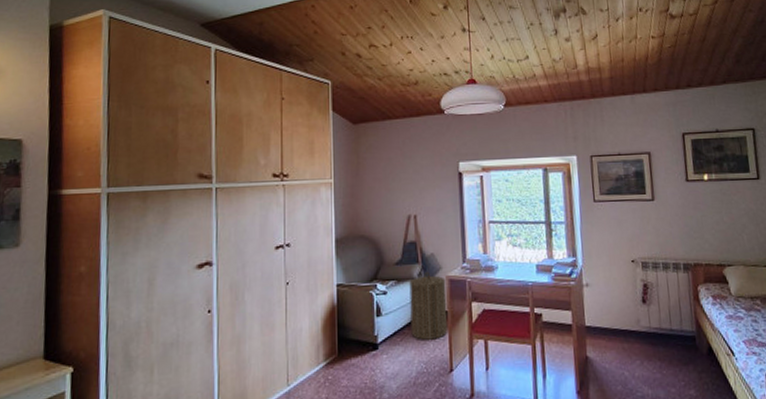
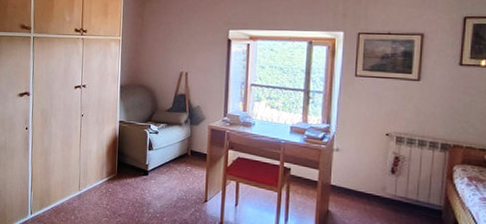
laundry hamper: present [409,271,448,340] -> none [175,120,208,175]

